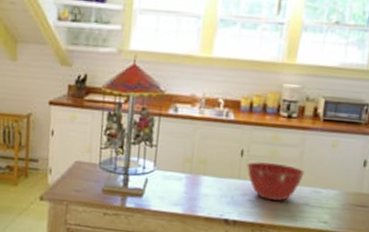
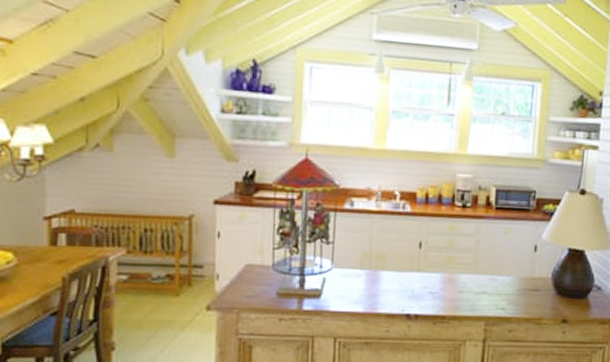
mixing bowl: present [247,162,304,201] -> none [426,253,481,292]

